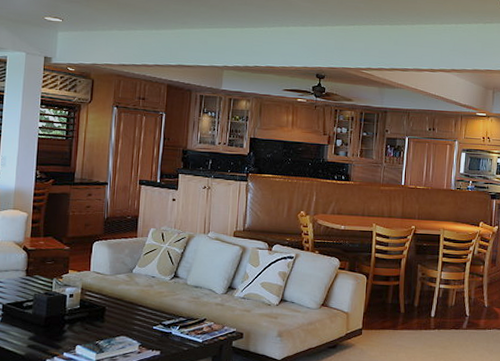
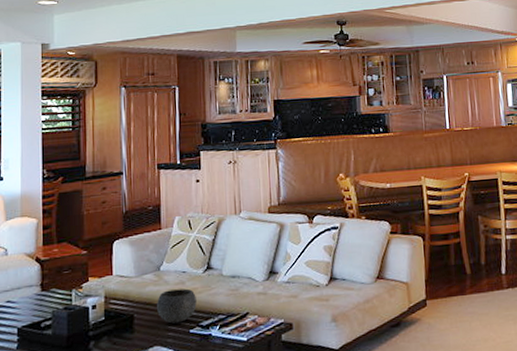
bowl: none [126,290,162,319] -> present [157,288,197,324]

